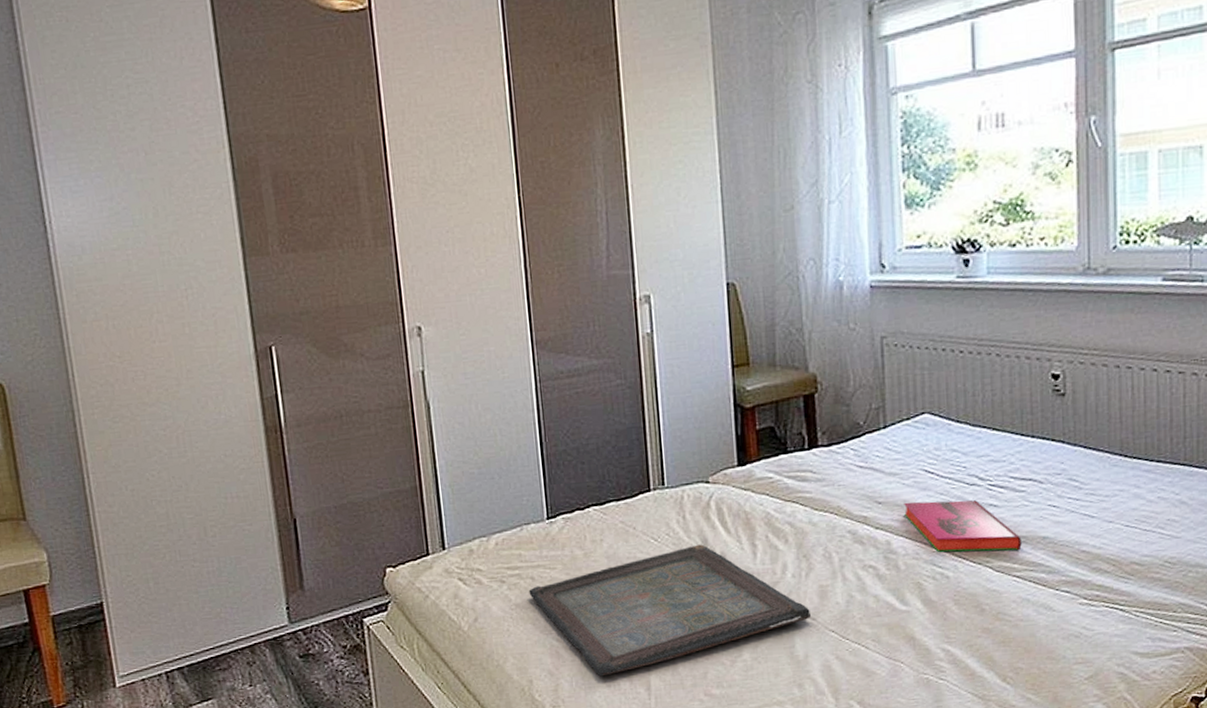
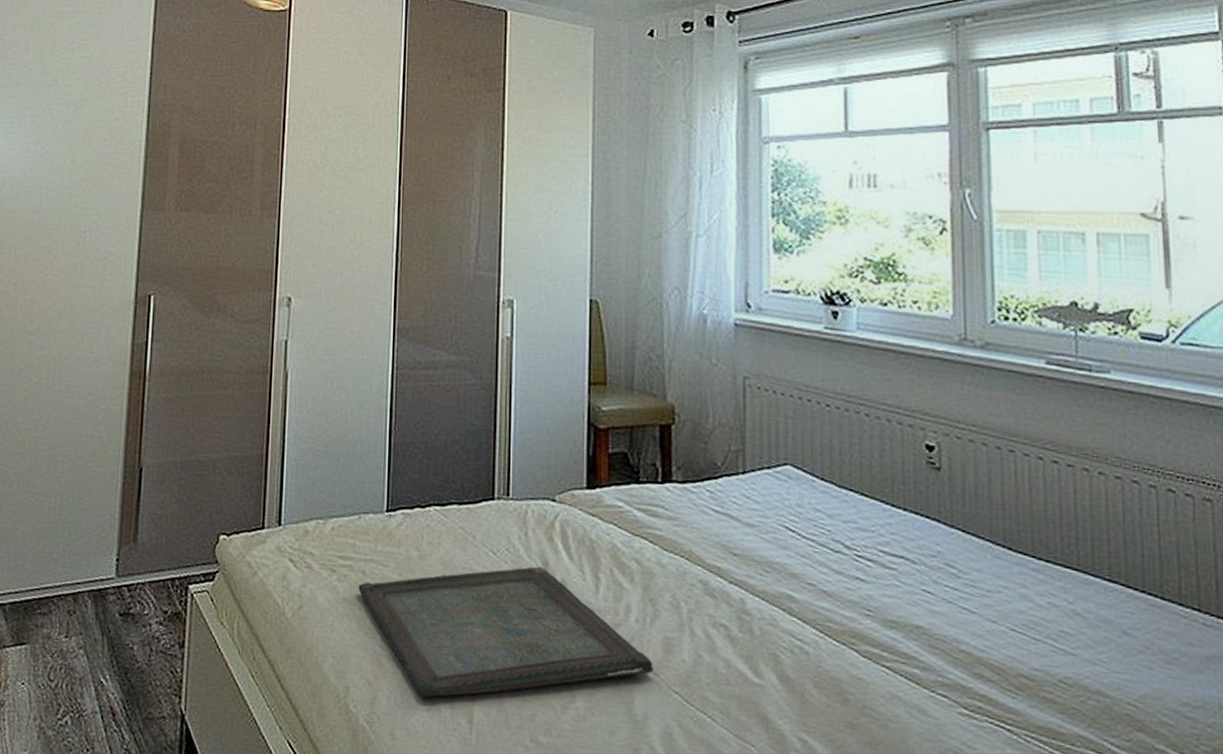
hardback book: present [904,500,1022,552] -> none [761,559,892,637]

